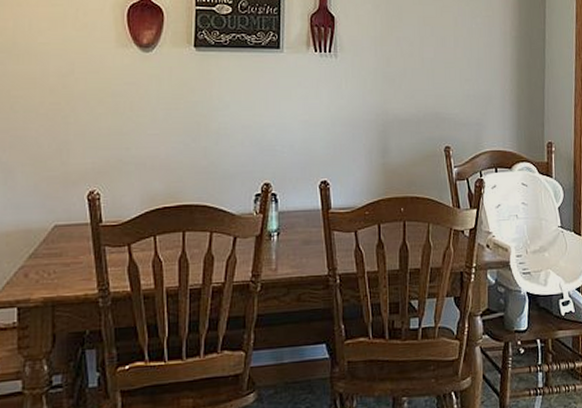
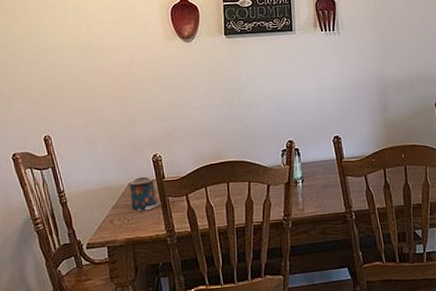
candle: none [53,218,96,263] -> present [129,176,162,211]

